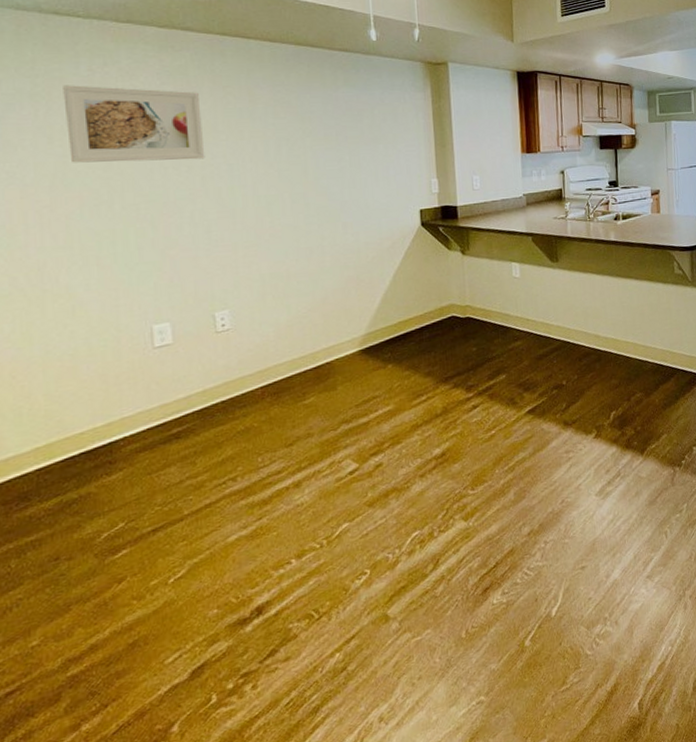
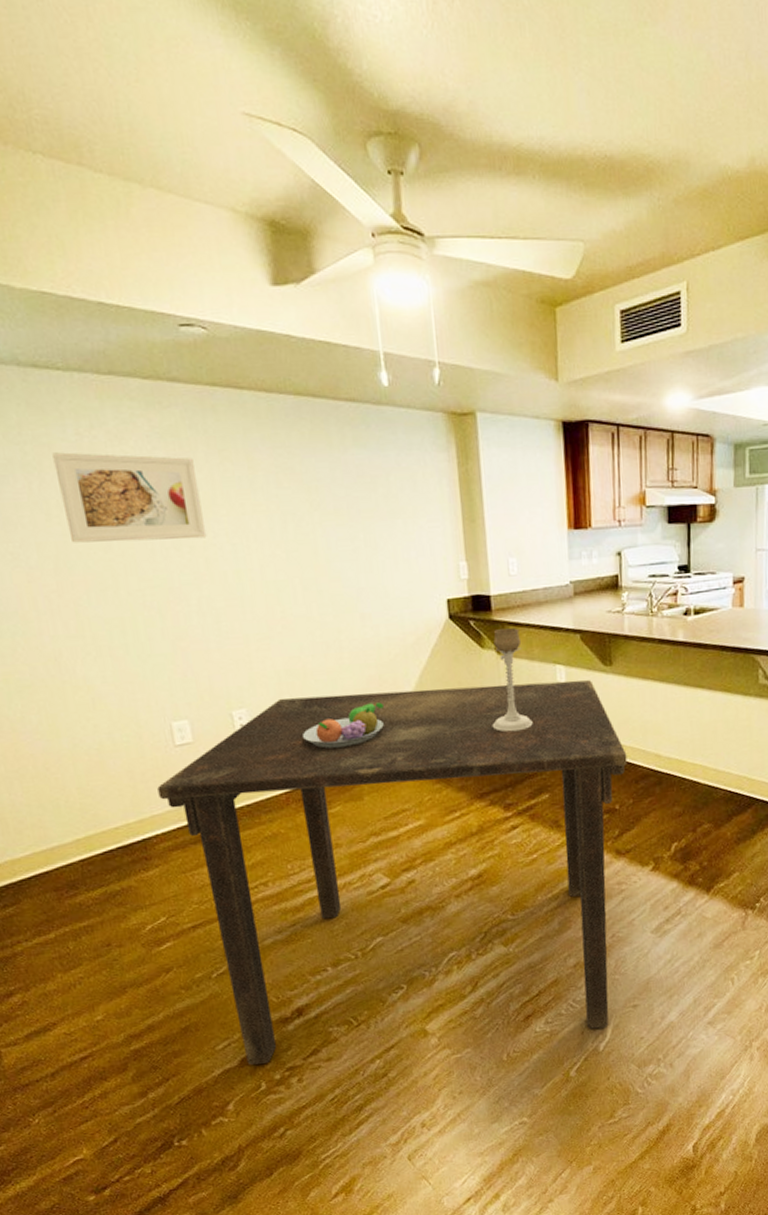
dining table: none [131,275,572,677] -> present [157,680,627,1065]
fruit bowl: none [282,299,360,344] -> present [303,702,384,749]
candle holder: none [456,232,492,322] -> present [492,627,533,733]

